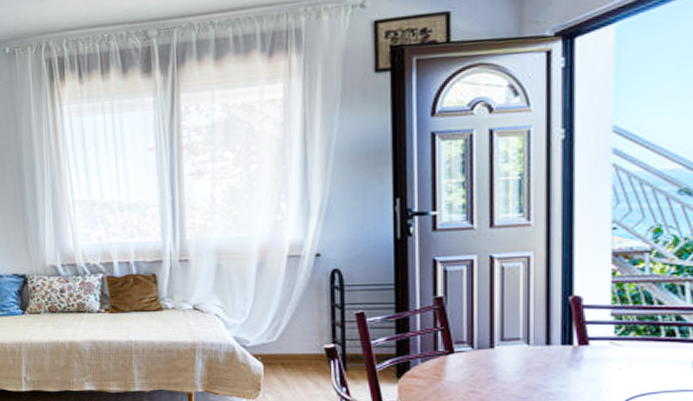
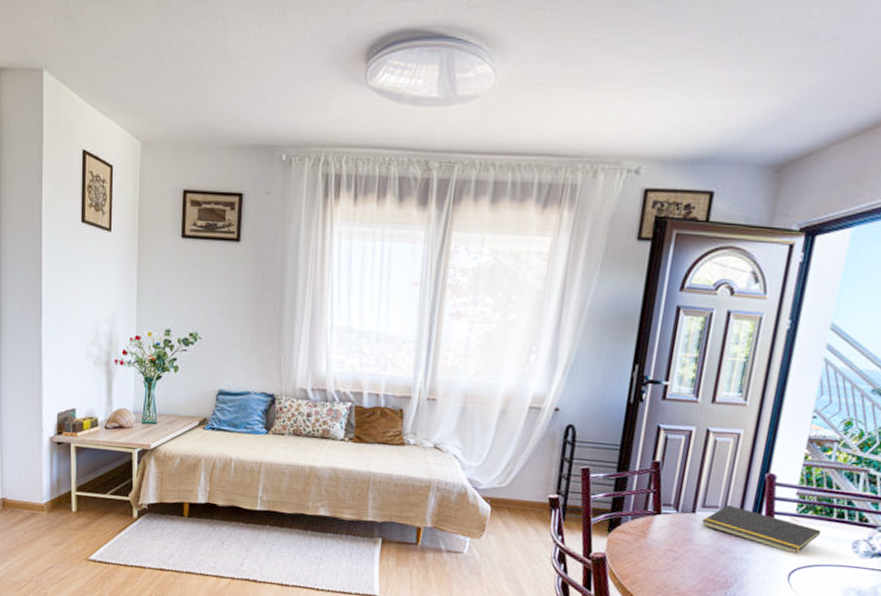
notepad: none [504,334,649,382] -> present [701,504,821,554]

